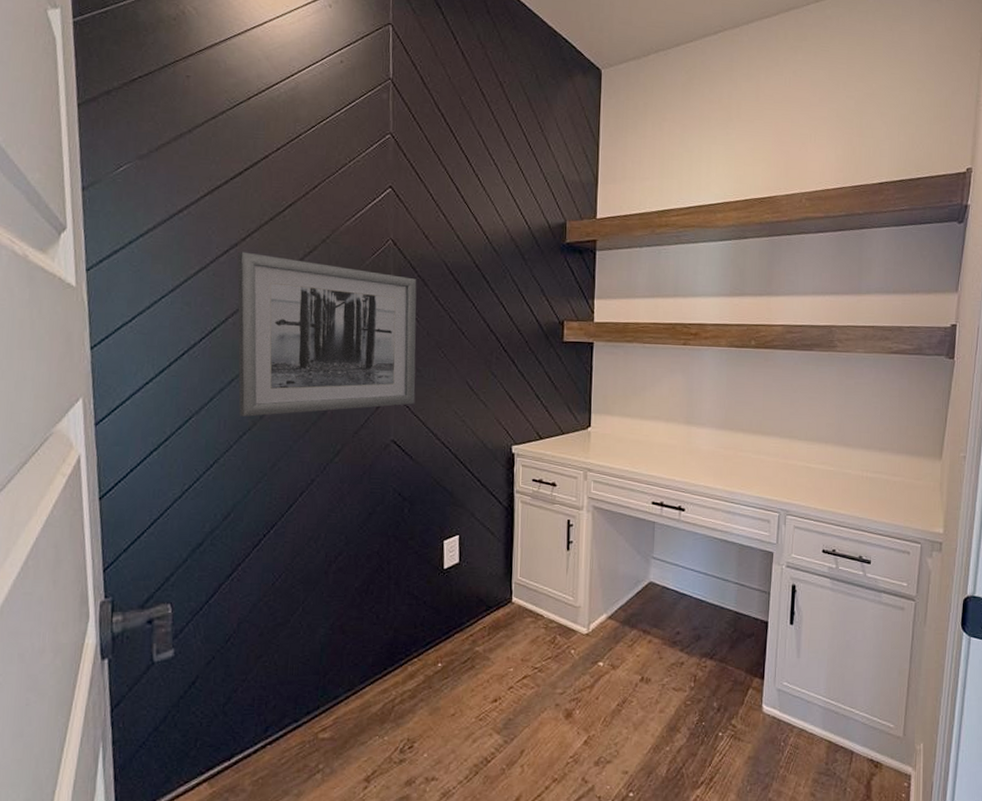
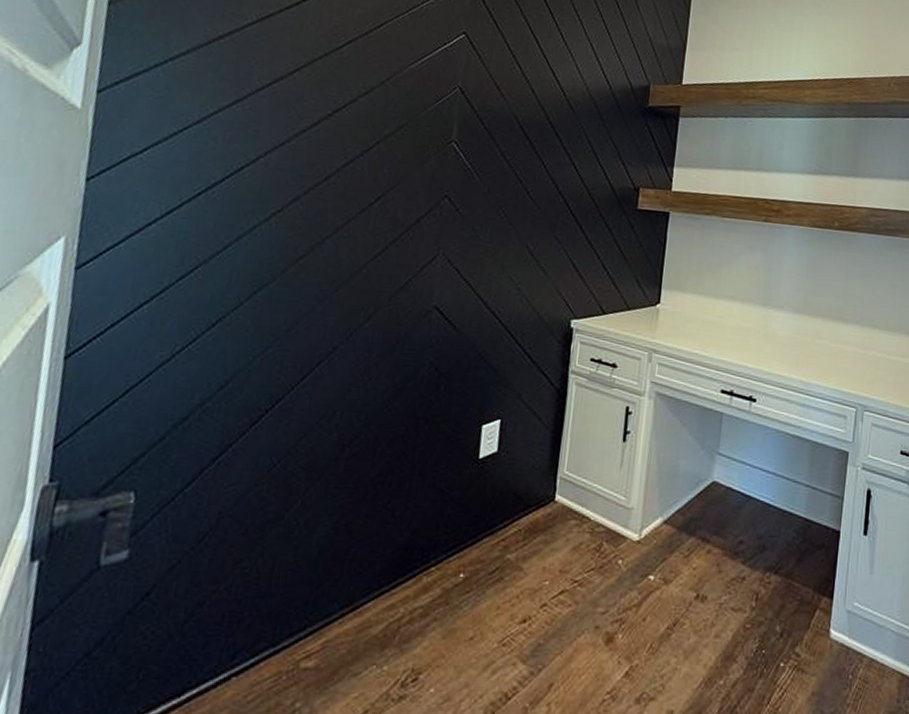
wall art: present [237,251,417,417] -> none [256,86,483,271]

